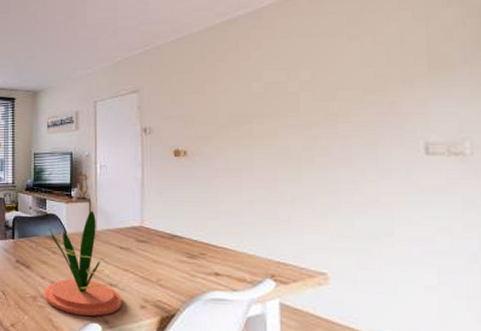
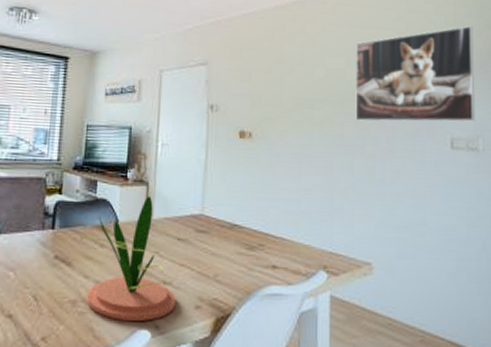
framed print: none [297,16,459,132] -> present [355,25,476,122]

